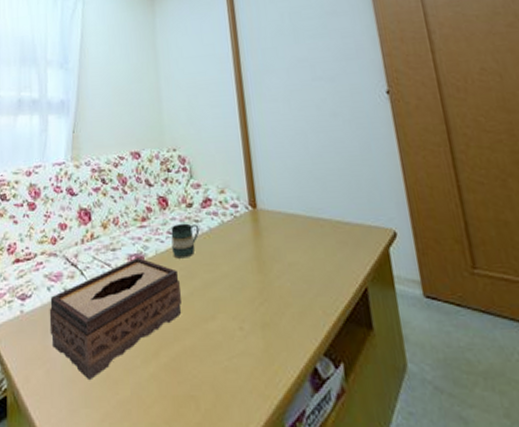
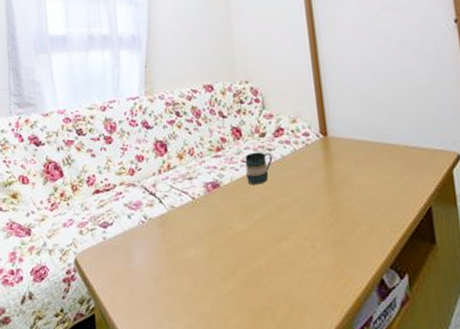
tissue box: present [49,258,182,381] -> none [130,185,257,298]

